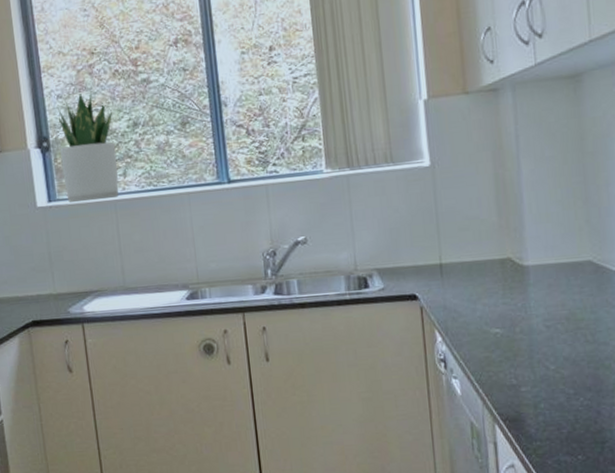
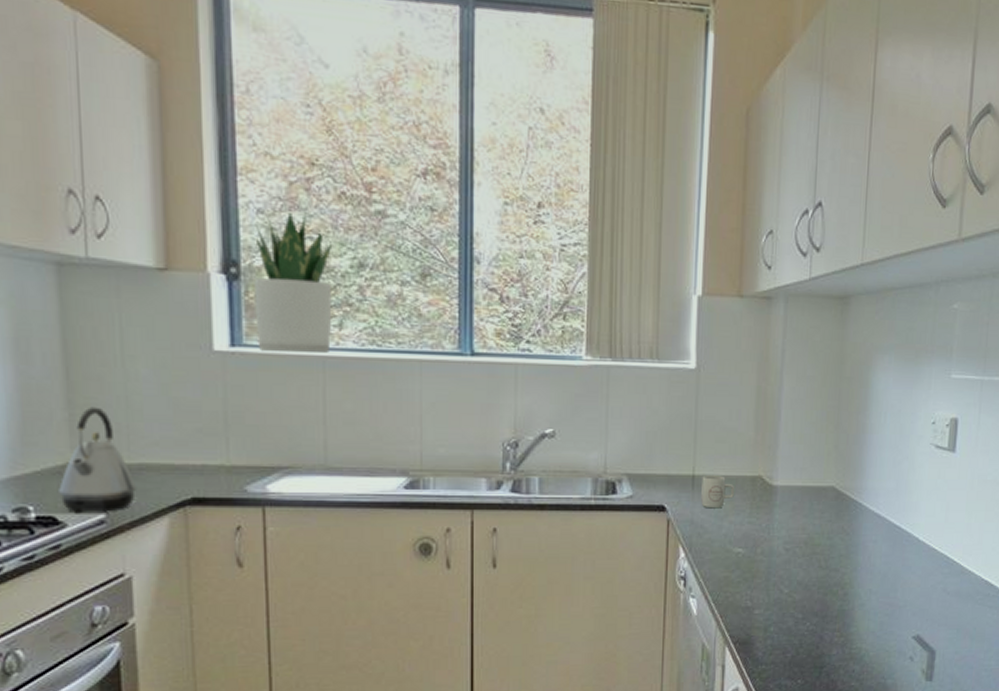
mug: none [449,261,486,294] -> present [700,475,735,509]

